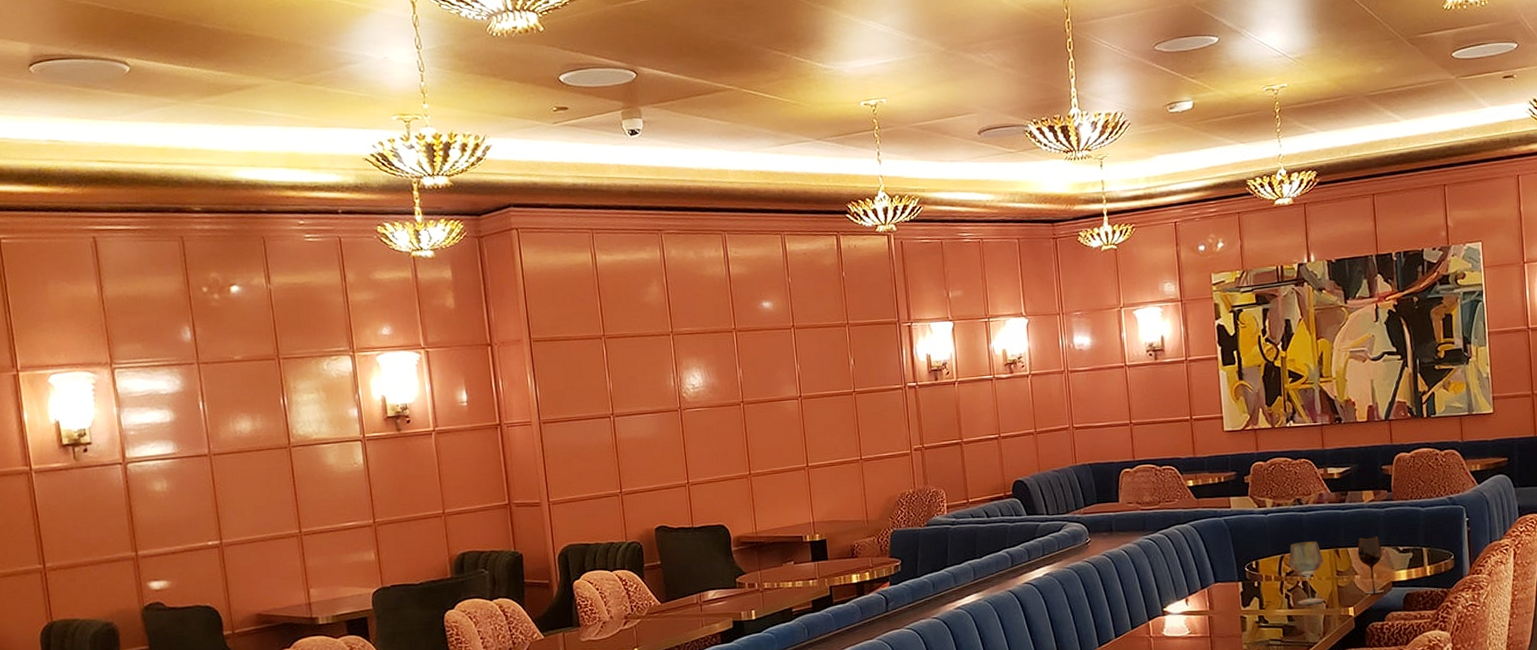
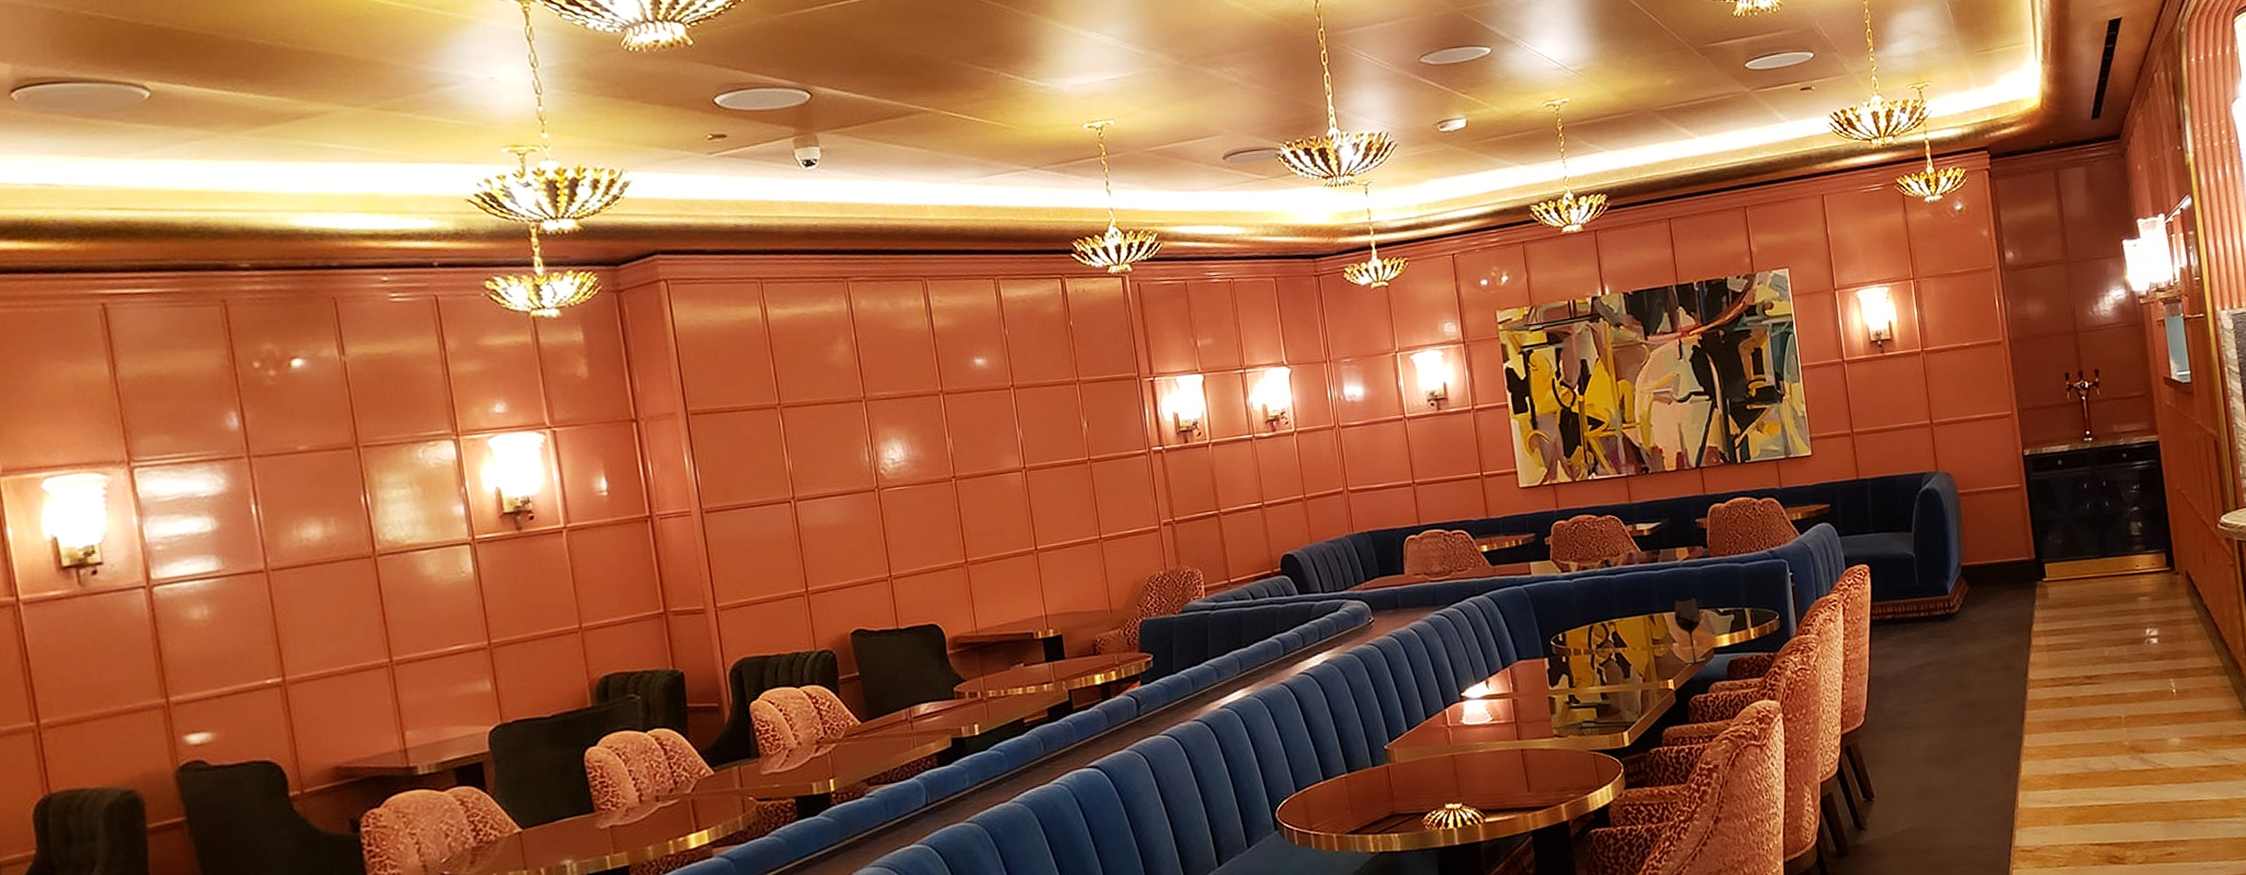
wine glass: present [1288,541,1325,606] -> none [1599,607,1641,681]

